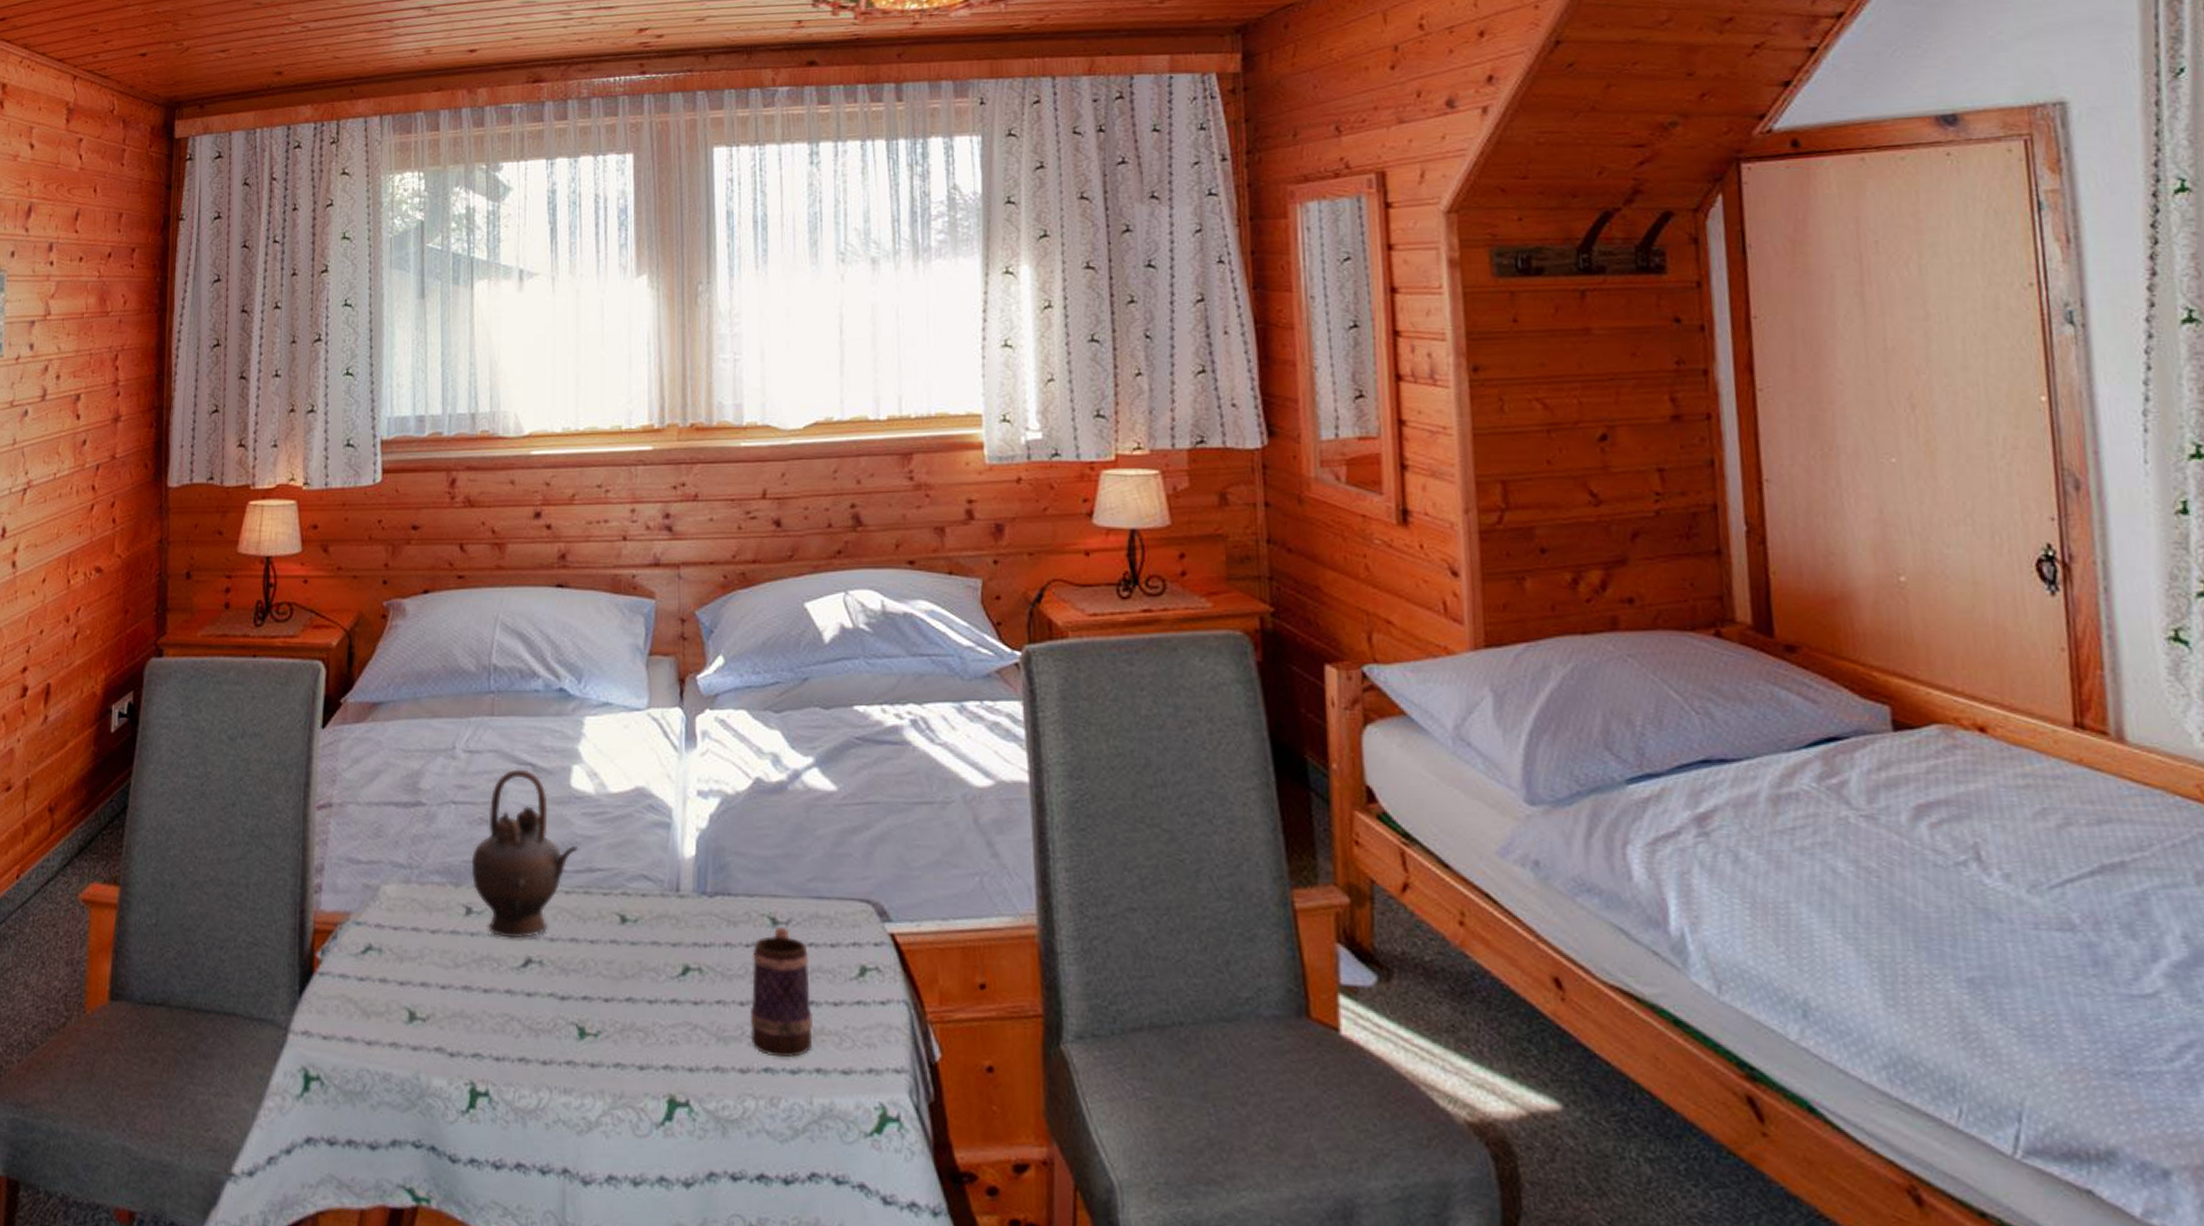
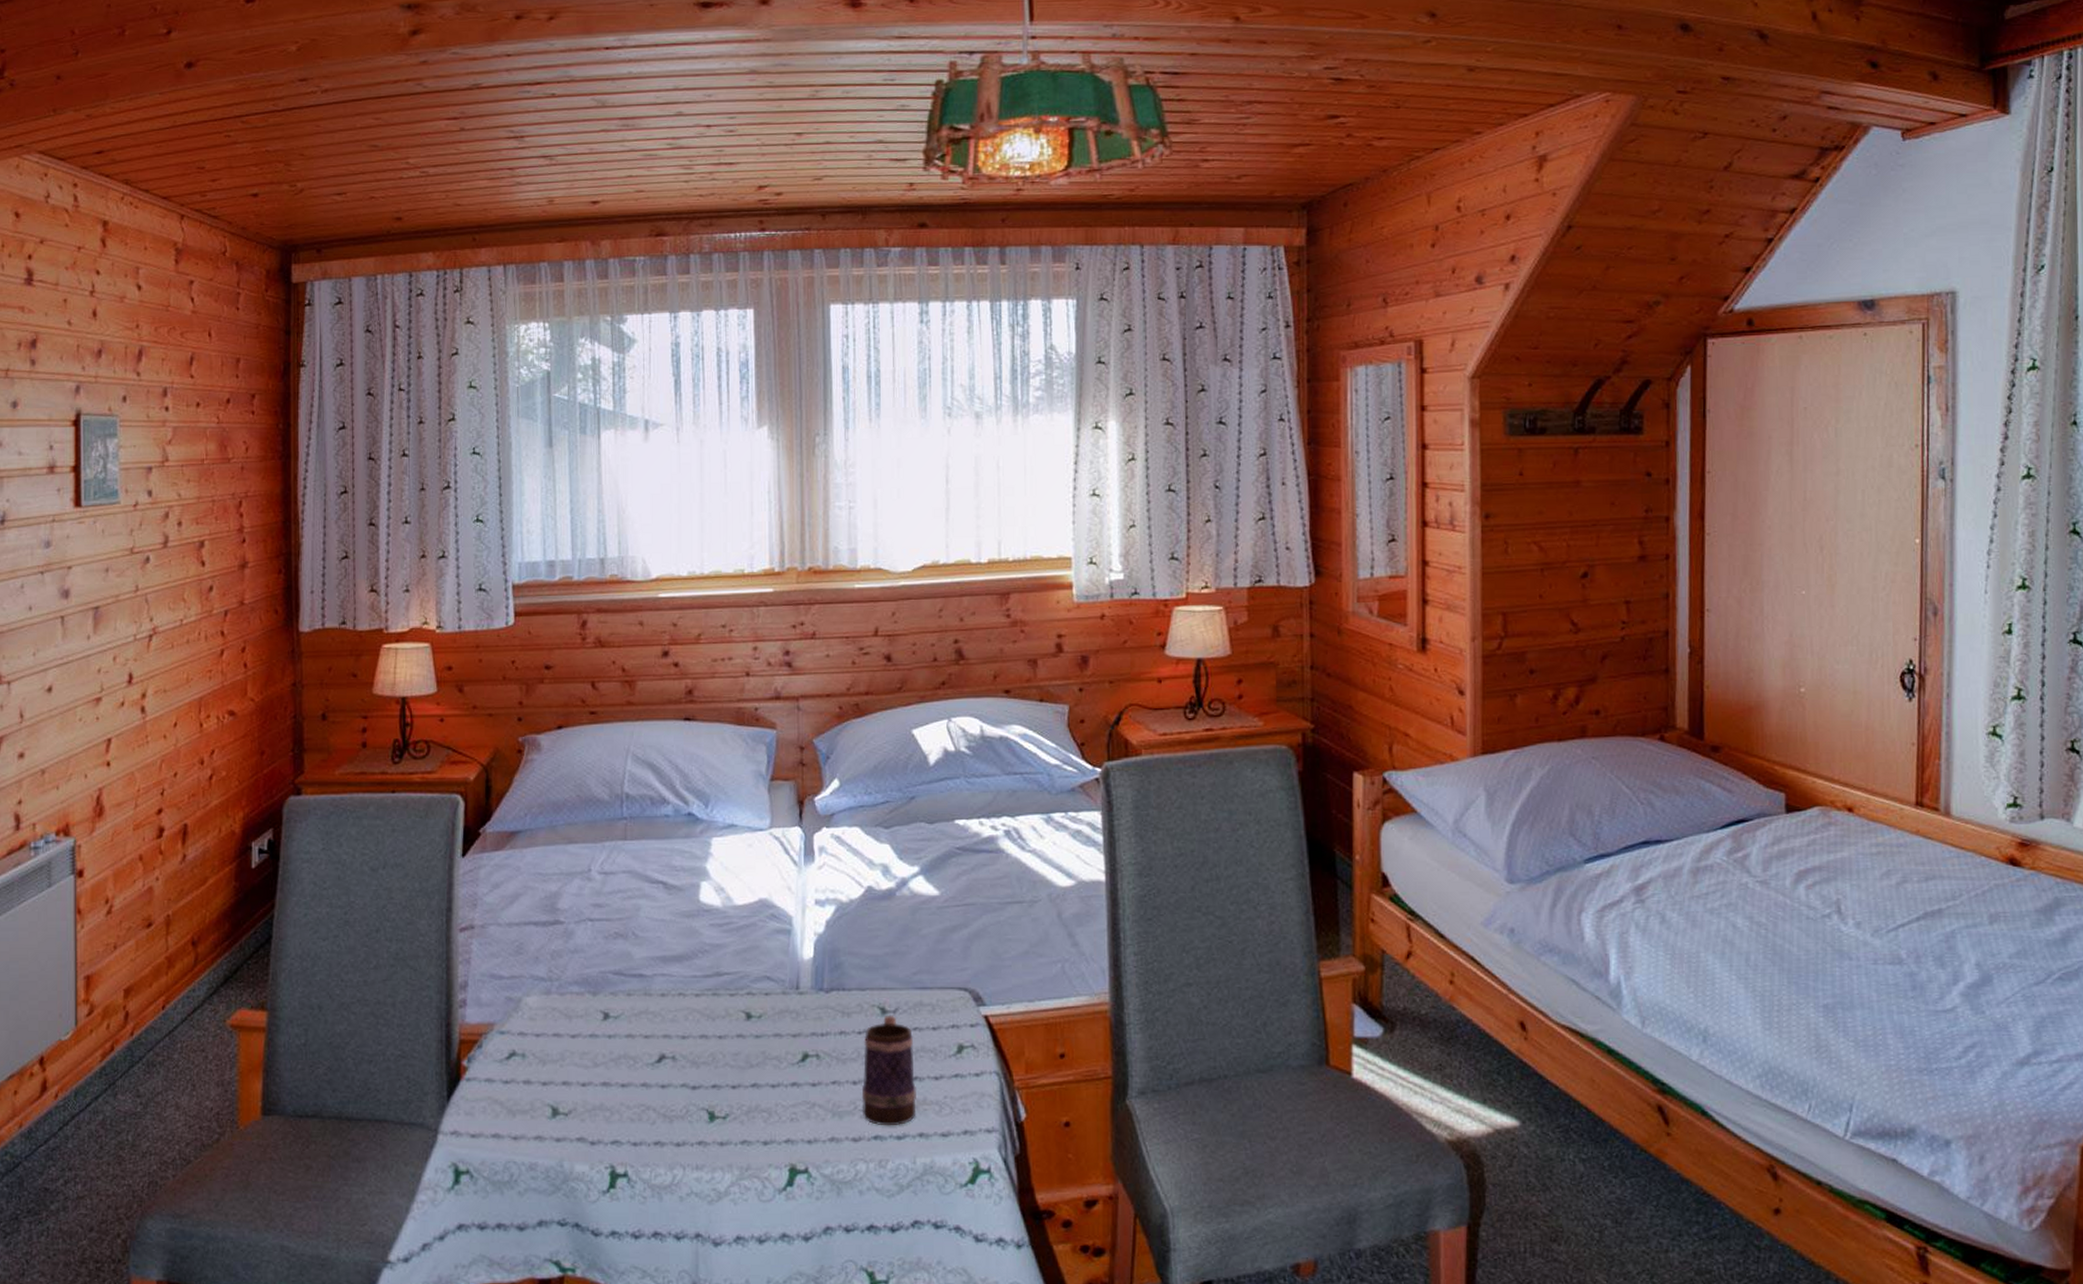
teapot: present [471,769,579,939] -> none [607,887,708,1038]

